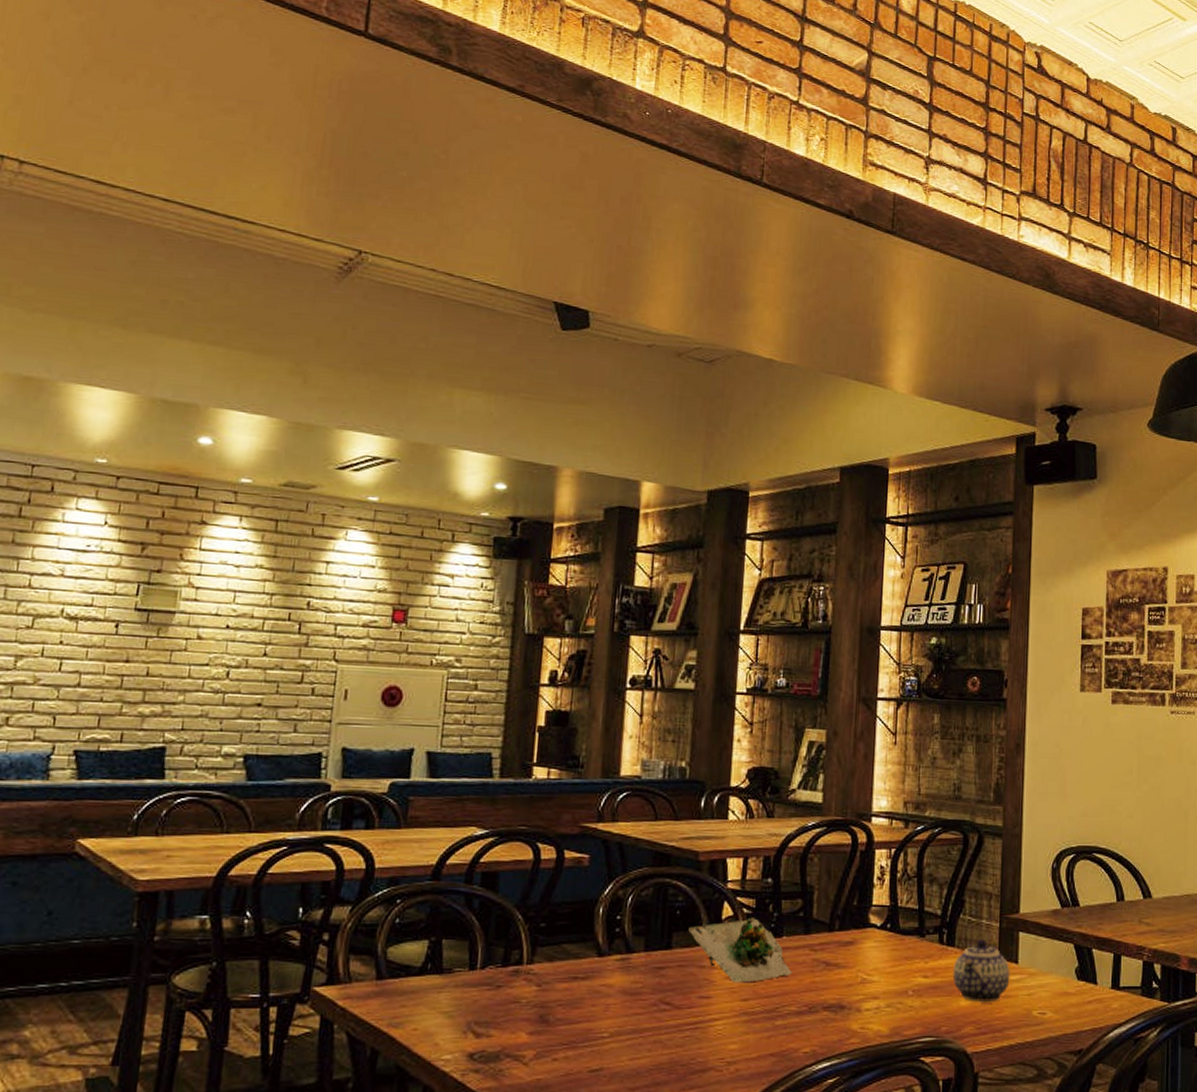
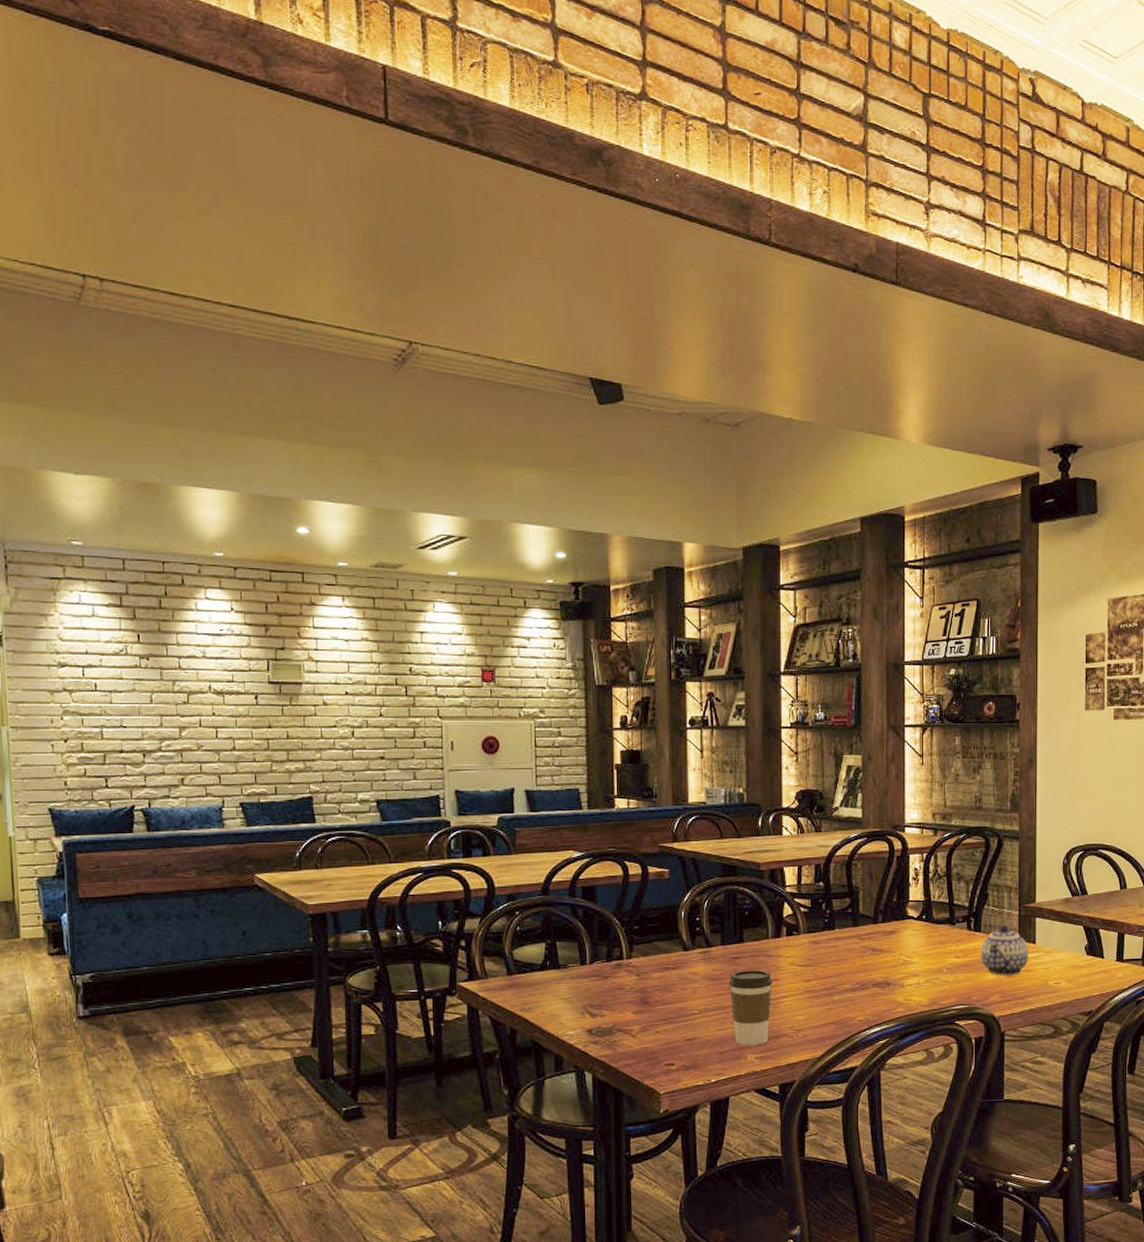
coffee cup: none [649,984,702,1081] -> present [729,970,772,1046]
succulent plant: present [688,916,793,983] -> none [756,914,846,967]

